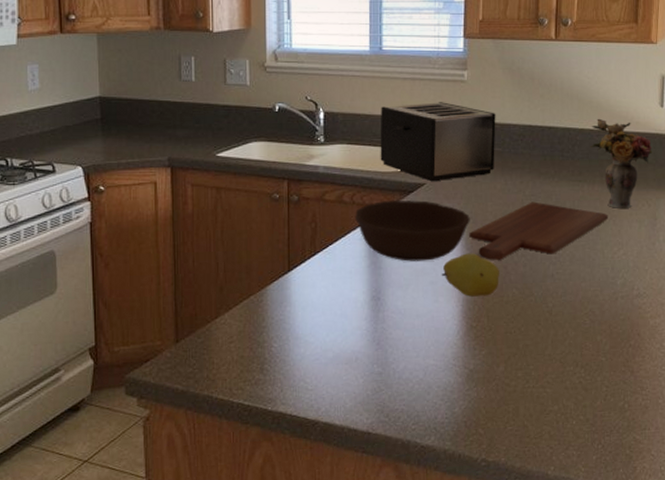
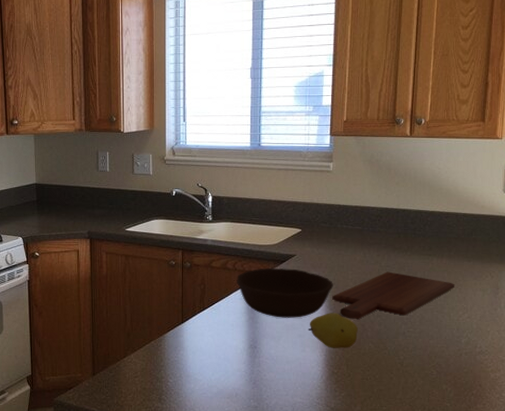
toaster: present [380,102,496,182] -> none [258,188,357,254]
flower arrangement: present [590,118,653,208] -> none [439,202,496,279]

